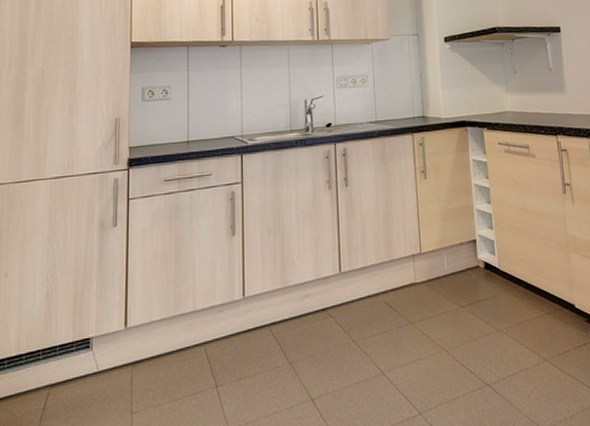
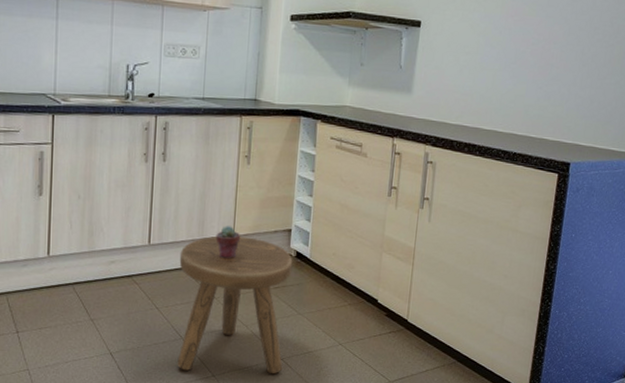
stool: none [371,253,491,411] -> present [177,237,293,374]
potted succulent: none [403,243,428,278] -> present [215,226,241,258]

